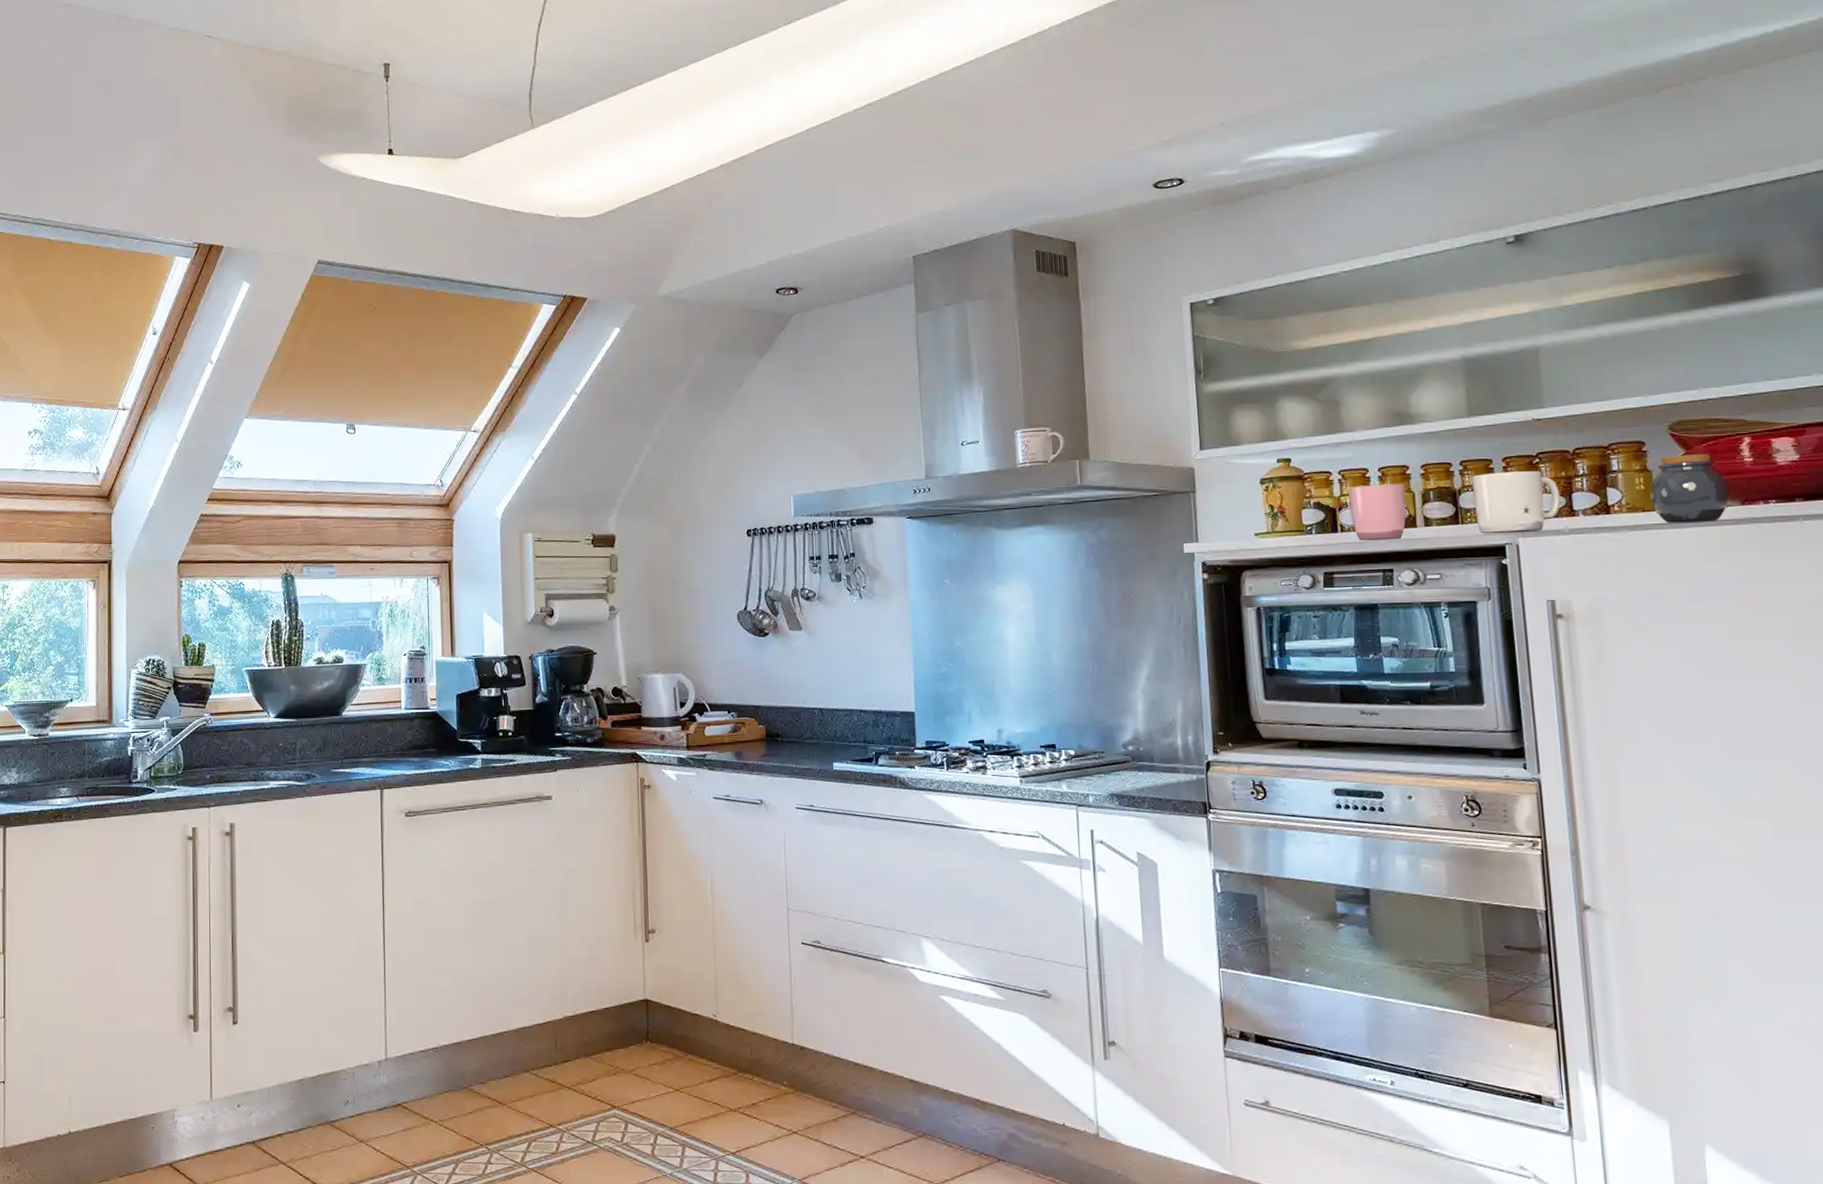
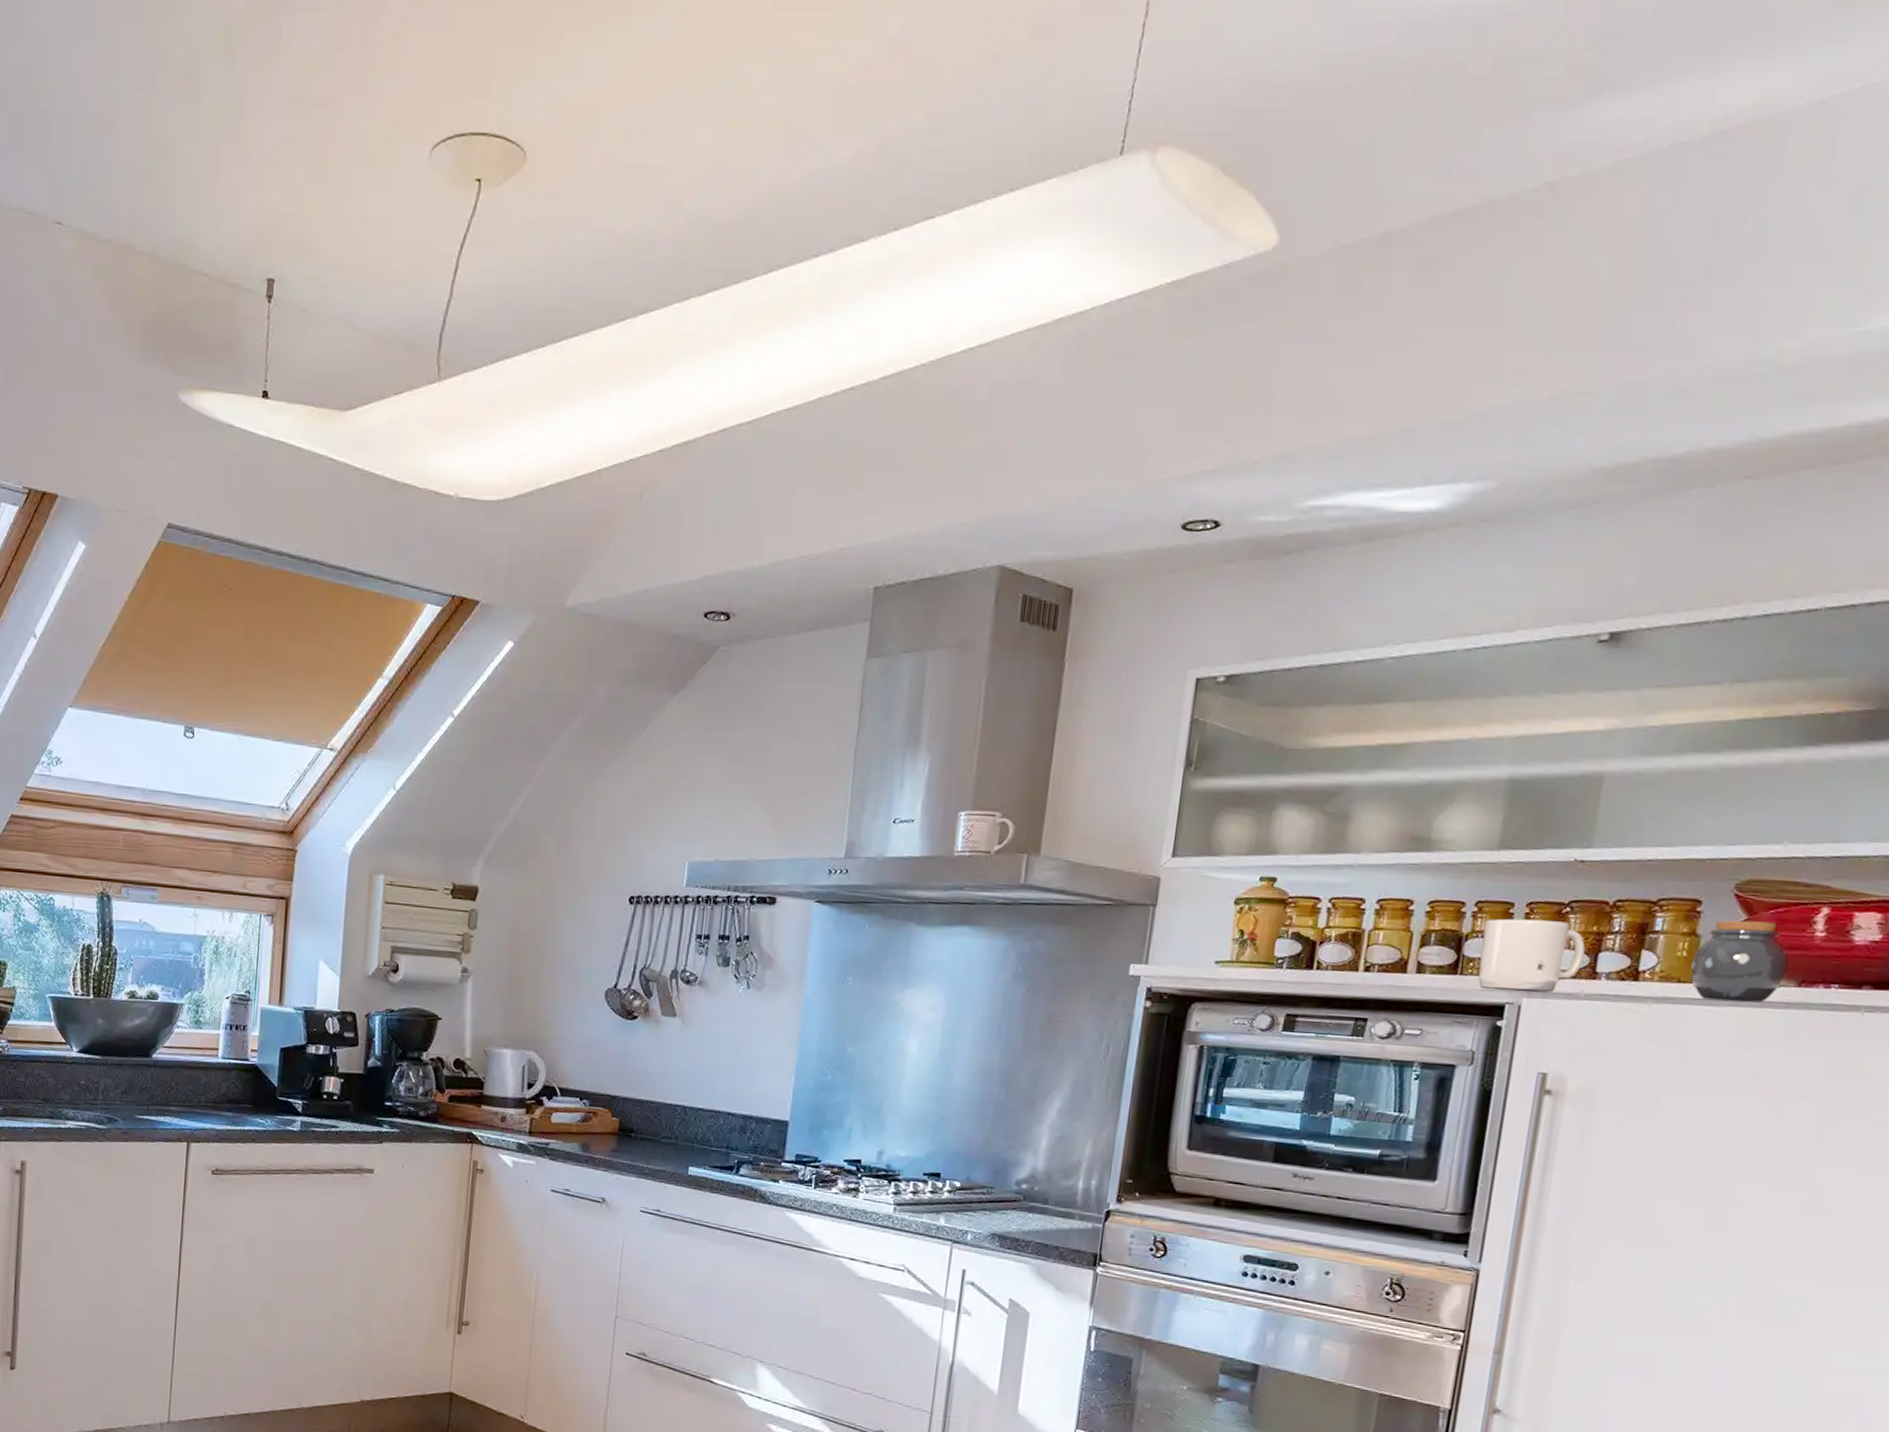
cup: present [1348,484,1406,541] -> none [1332,918,1404,985]

